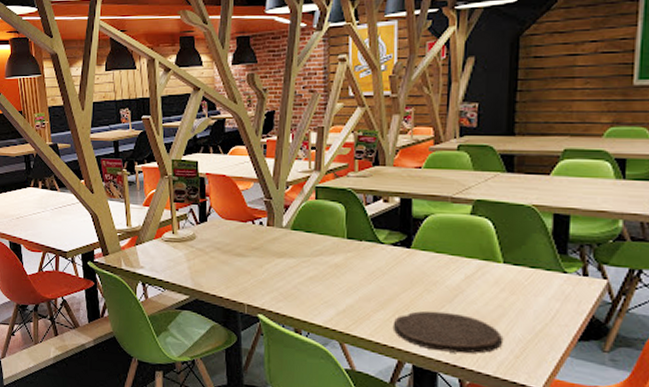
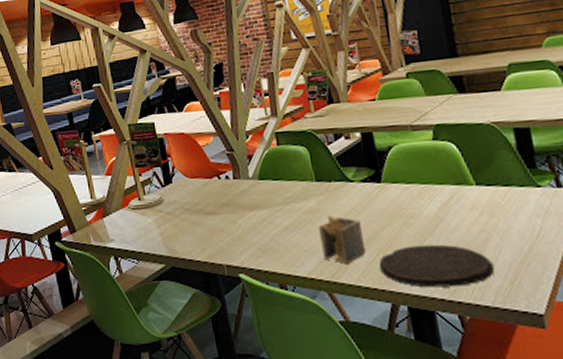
napkin holder: none [341,272,384,319] -> present [318,215,367,264]

